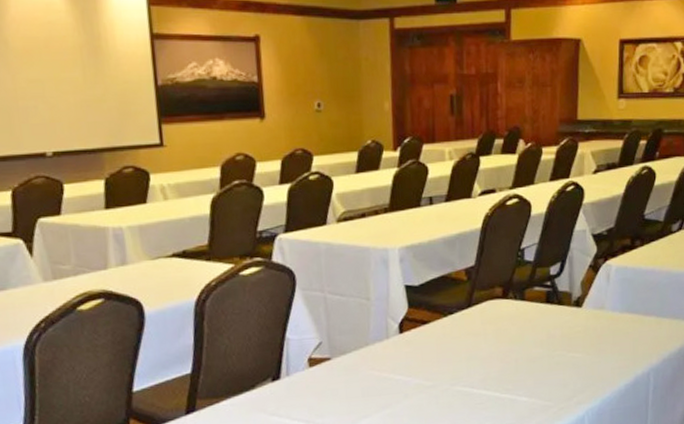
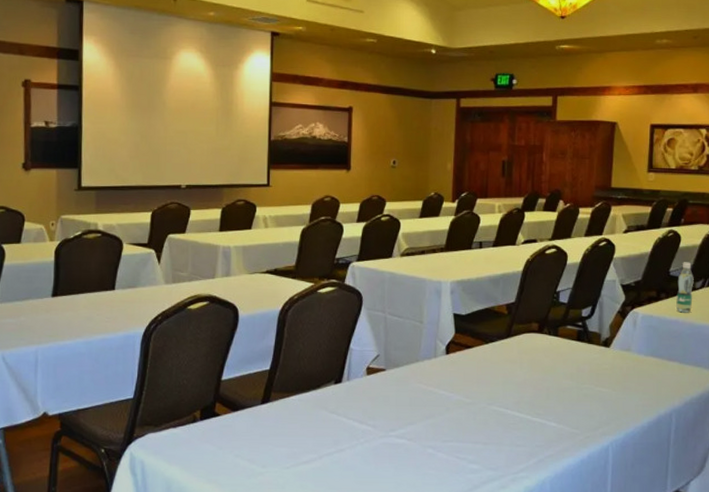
bottle: none [652,202,671,261] -> present [676,262,694,313]

